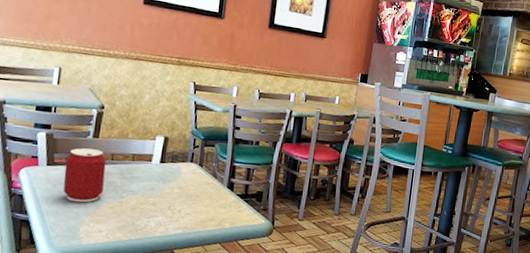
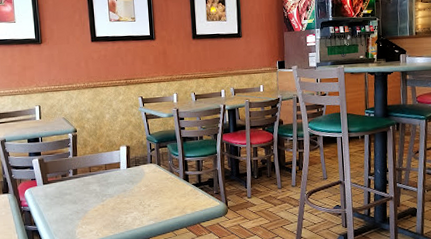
can: present [63,148,107,203] -> none [56,165,88,210]

